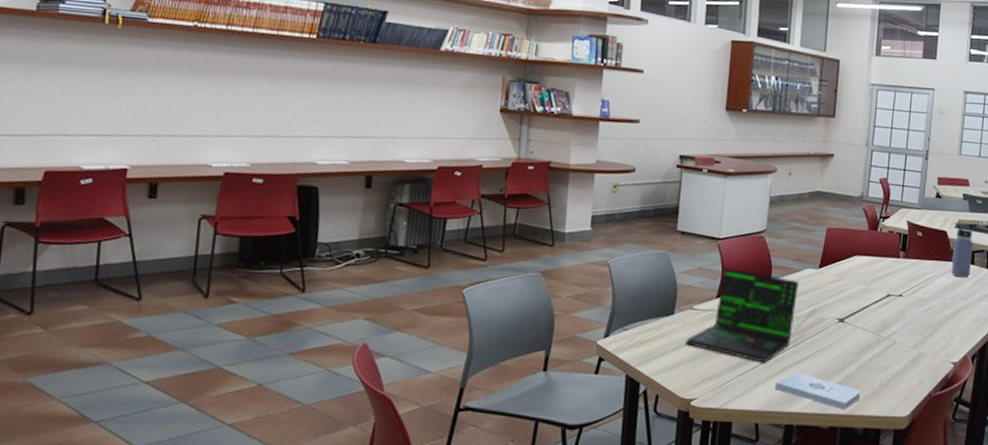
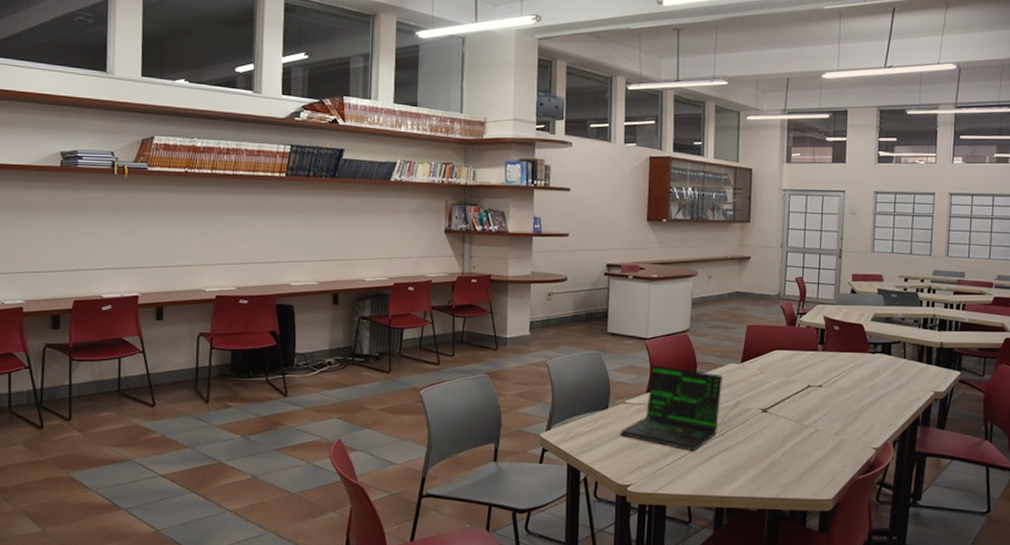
notepad: present [774,372,861,410] -> none [704,459,786,494]
water bottle: present [951,222,973,278] -> none [869,316,889,368]

